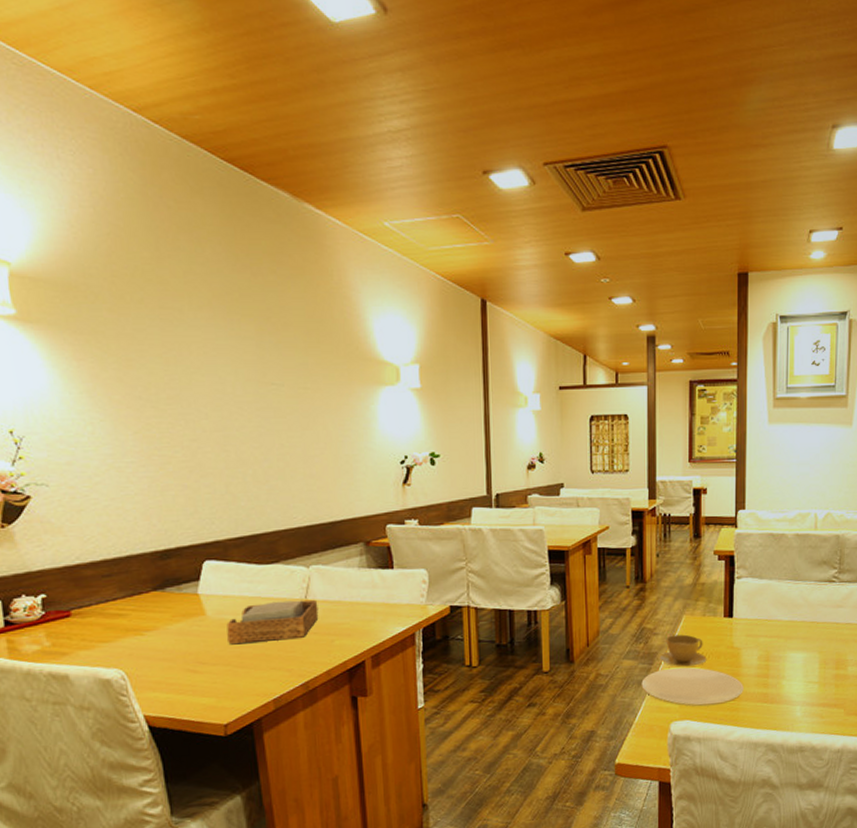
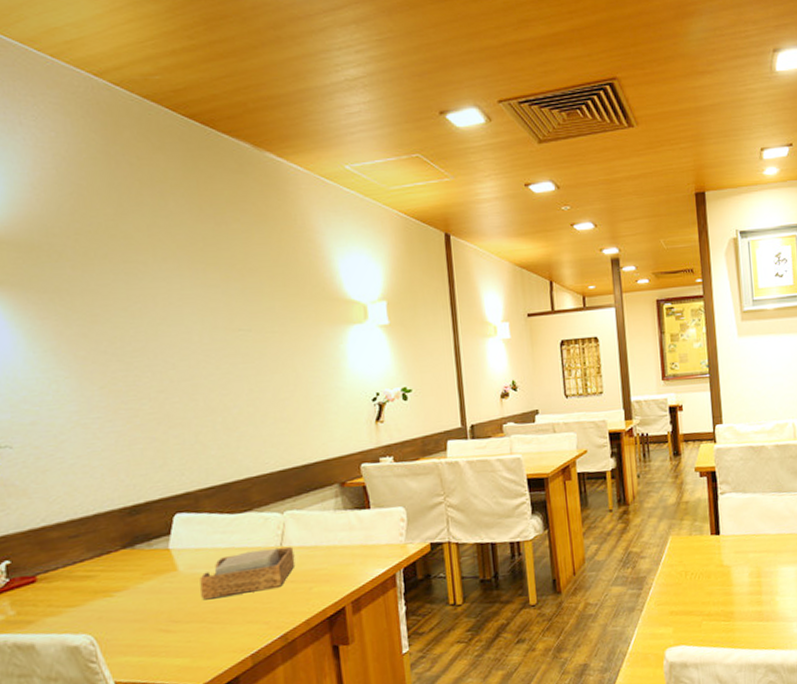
plate: present [641,667,744,707] -> none [632,589,737,631]
teacup: present [659,634,707,667] -> none [648,555,697,590]

